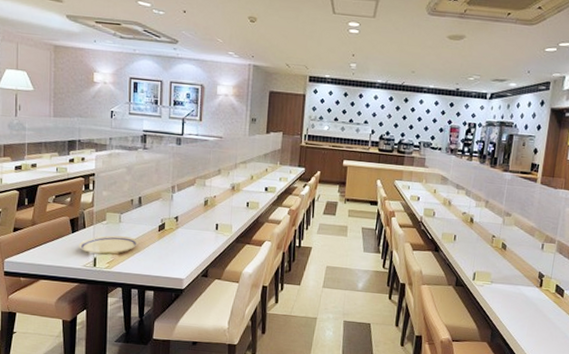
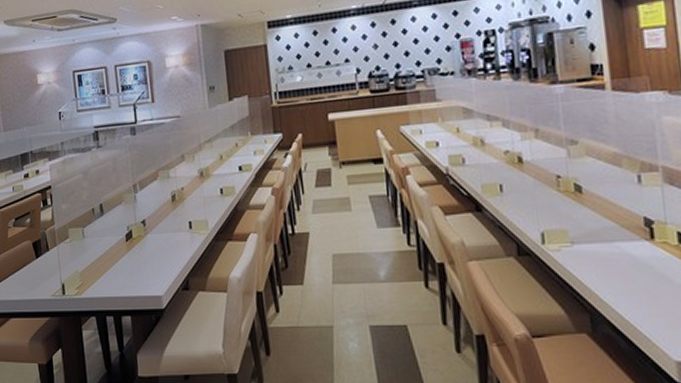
plate: present [79,235,139,256] -> none [44,253,107,281]

